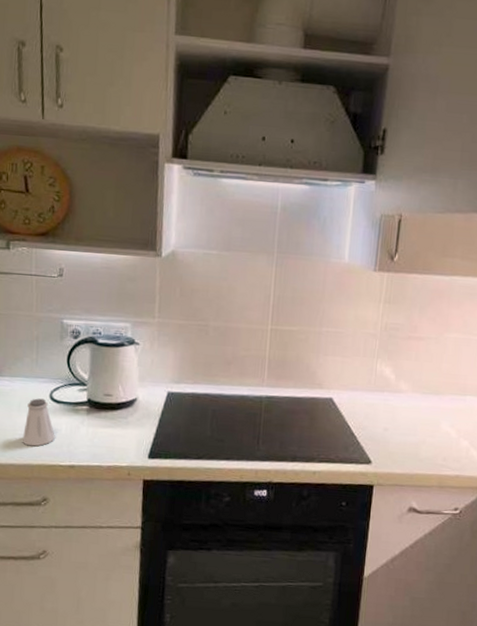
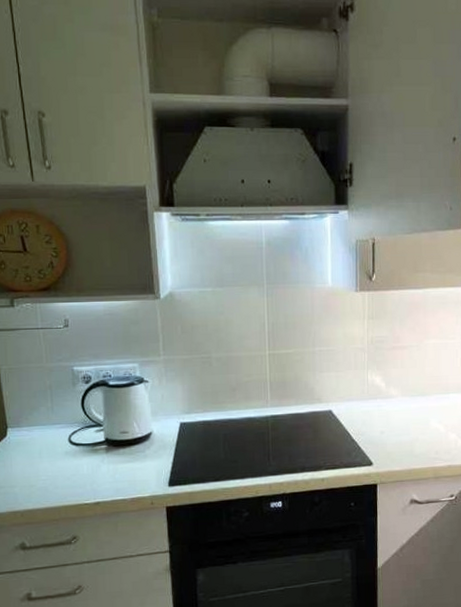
saltshaker: present [21,398,55,447] -> none [46,443,78,490]

